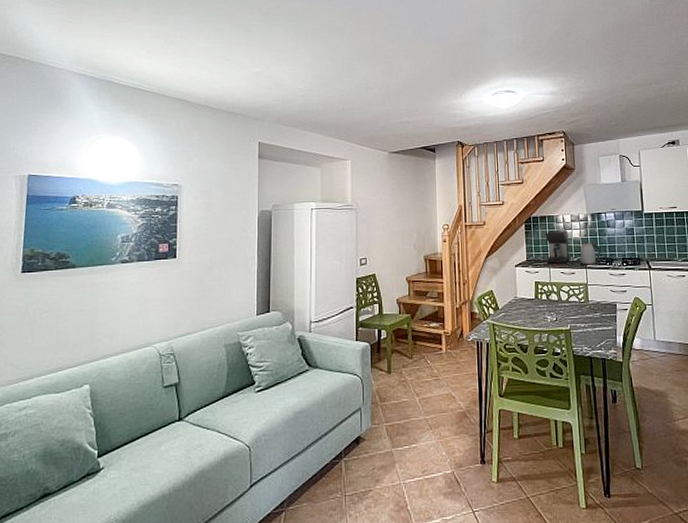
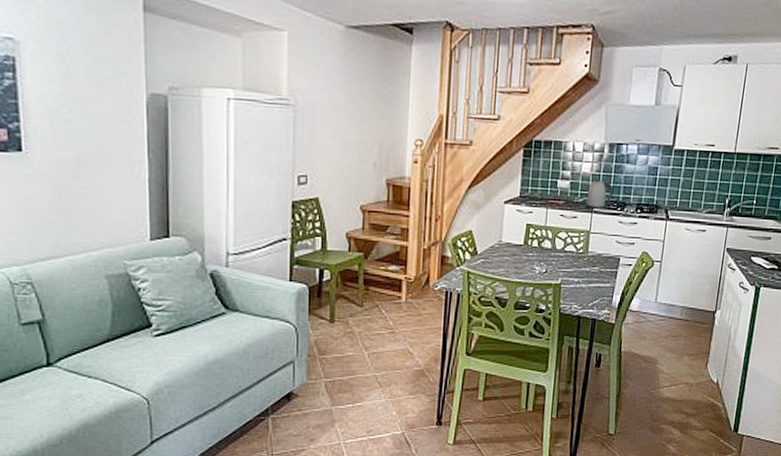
coffee maker: present [546,230,570,265] -> none [544,161,577,206]

